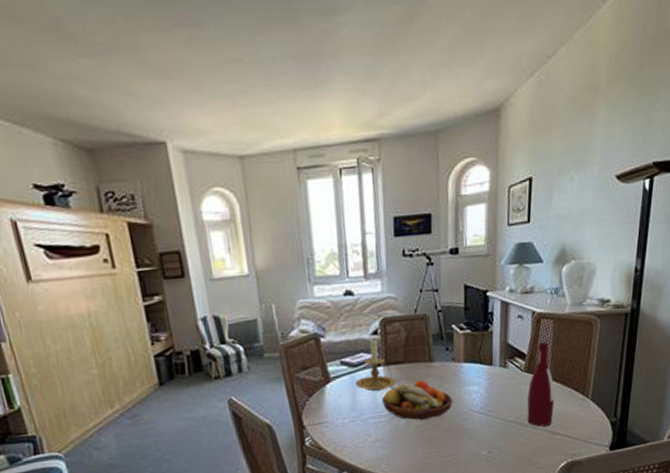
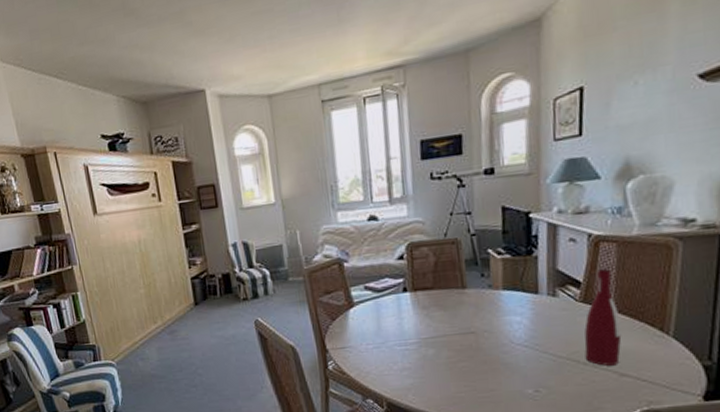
candle holder: present [355,339,396,392] -> none [379,264,425,318]
fruit bowl: present [382,379,453,420] -> none [409,307,491,350]

